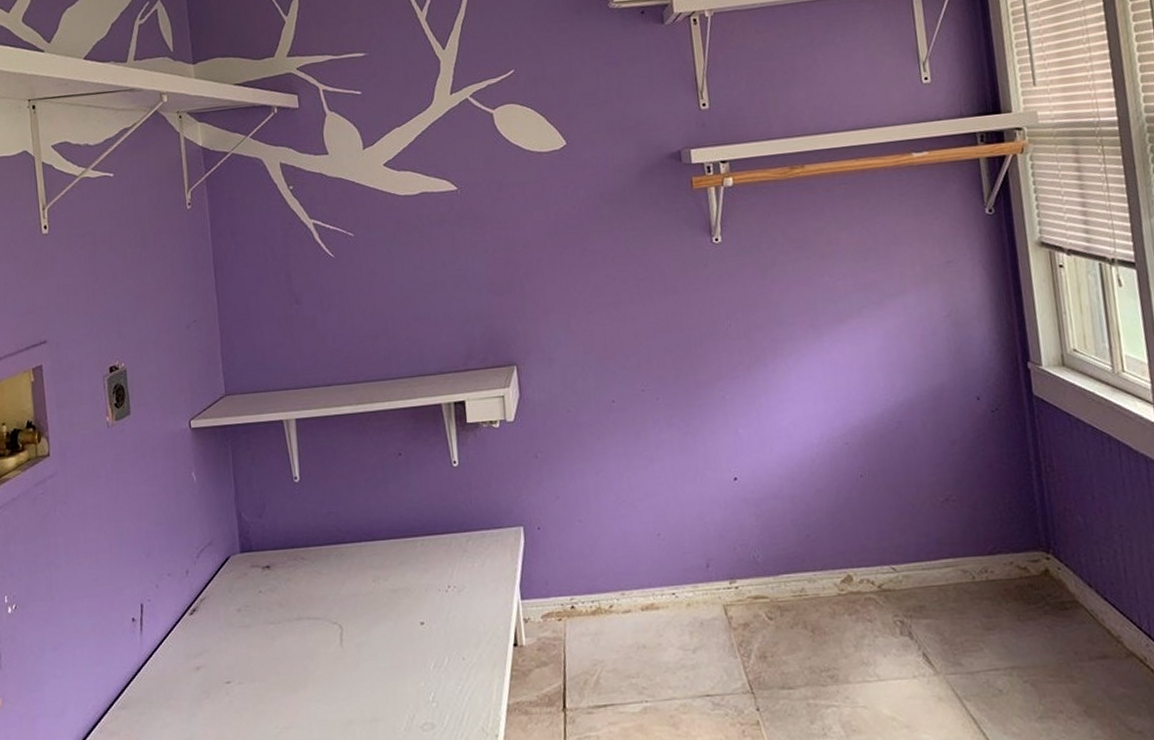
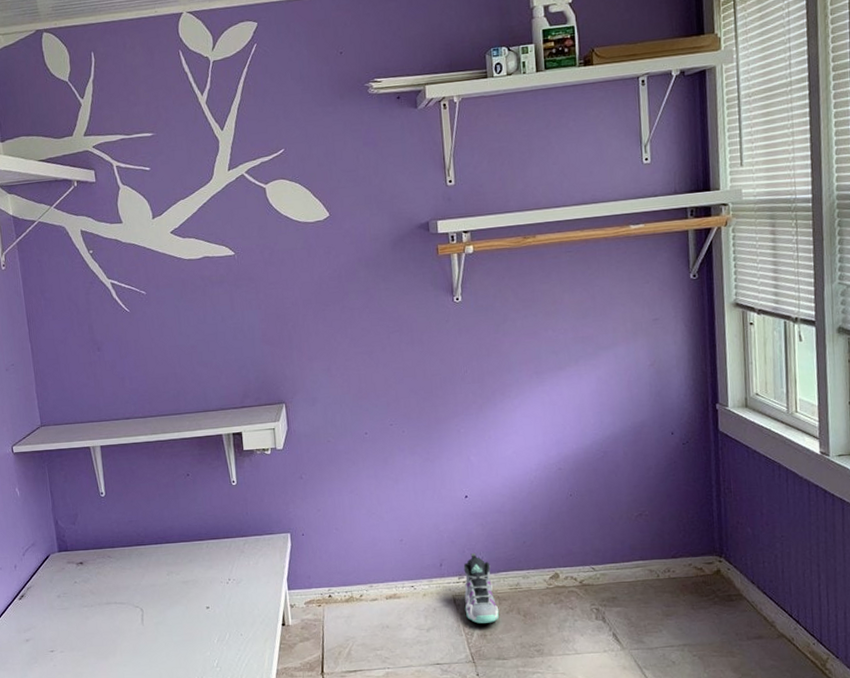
sneaker: none [735,549,781,642] -> present [463,552,499,624]

